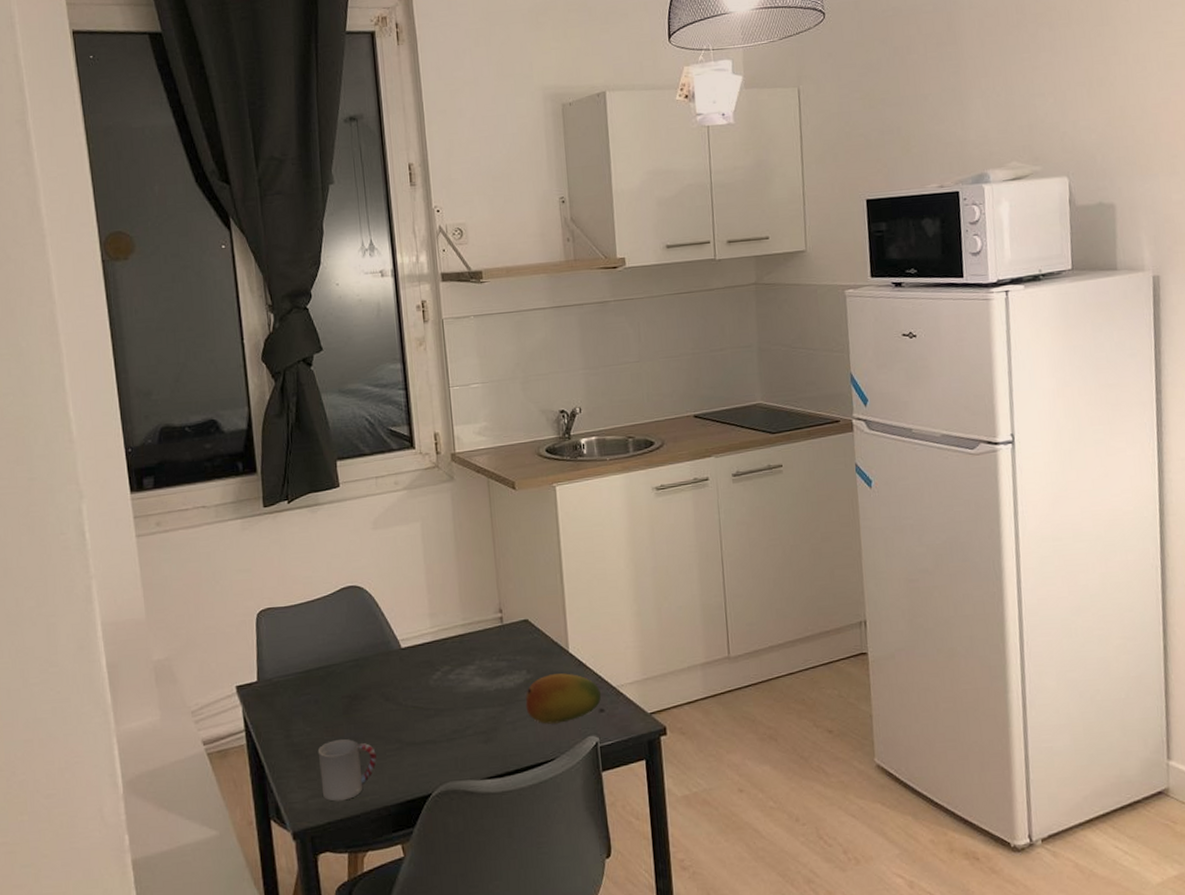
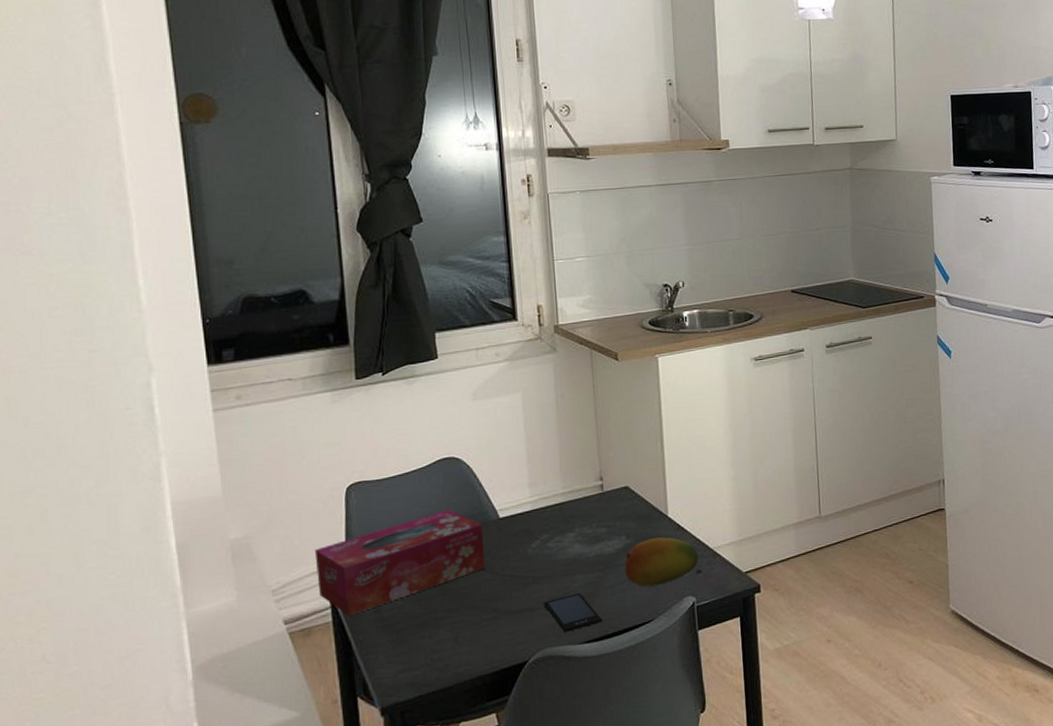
tissue box: none [229,638,390,739] -> present [314,509,486,616]
cup: present [317,739,377,801] -> none [409,611,472,674]
smartphone: none [446,727,504,767] -> present [544,592,602,632]

